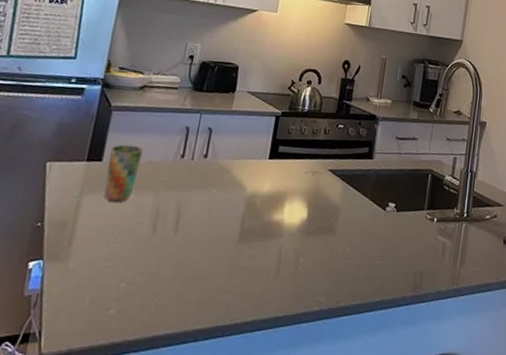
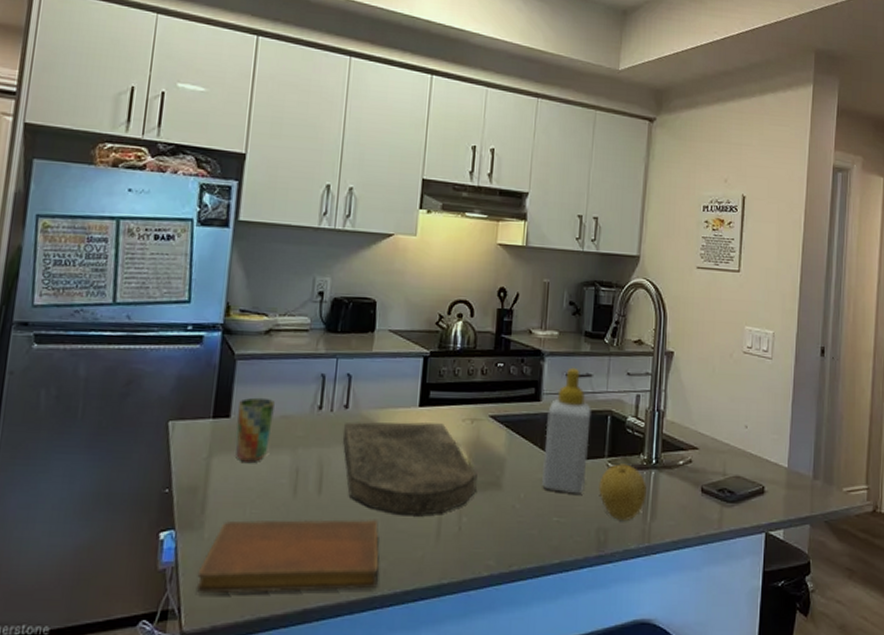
notebook: none [57,253,226,321] -> present [196,518,379,594]
cutting board: none [200,170,315,256] -> present [342,421,477,516]
soap bottle: none [370,131,415,241] -> present [542,367,591,494]
fruit: none [417,216,459,265] -> present [599,464,648,520]

